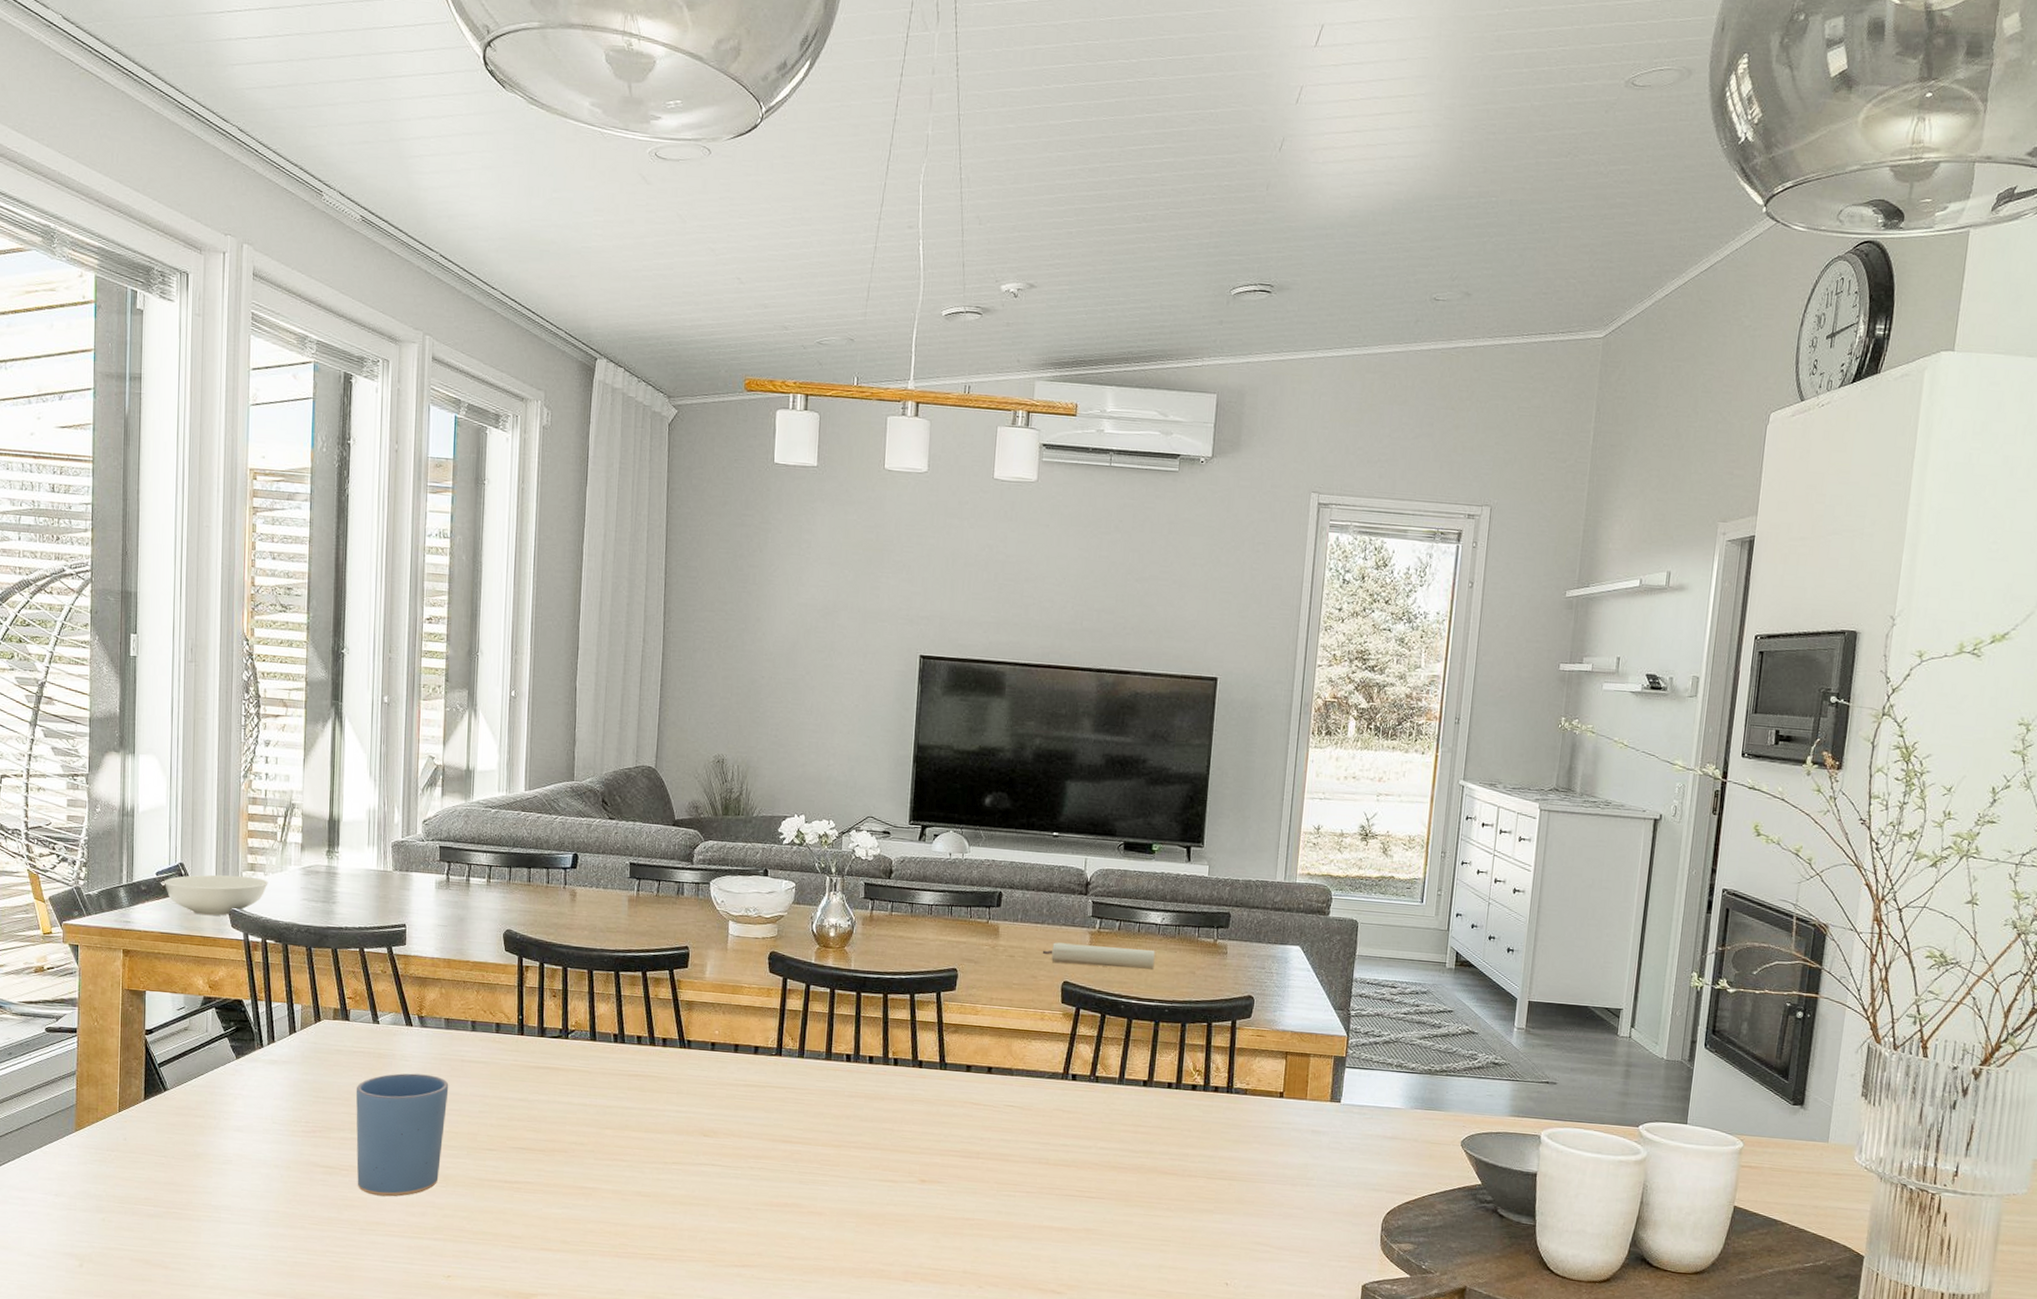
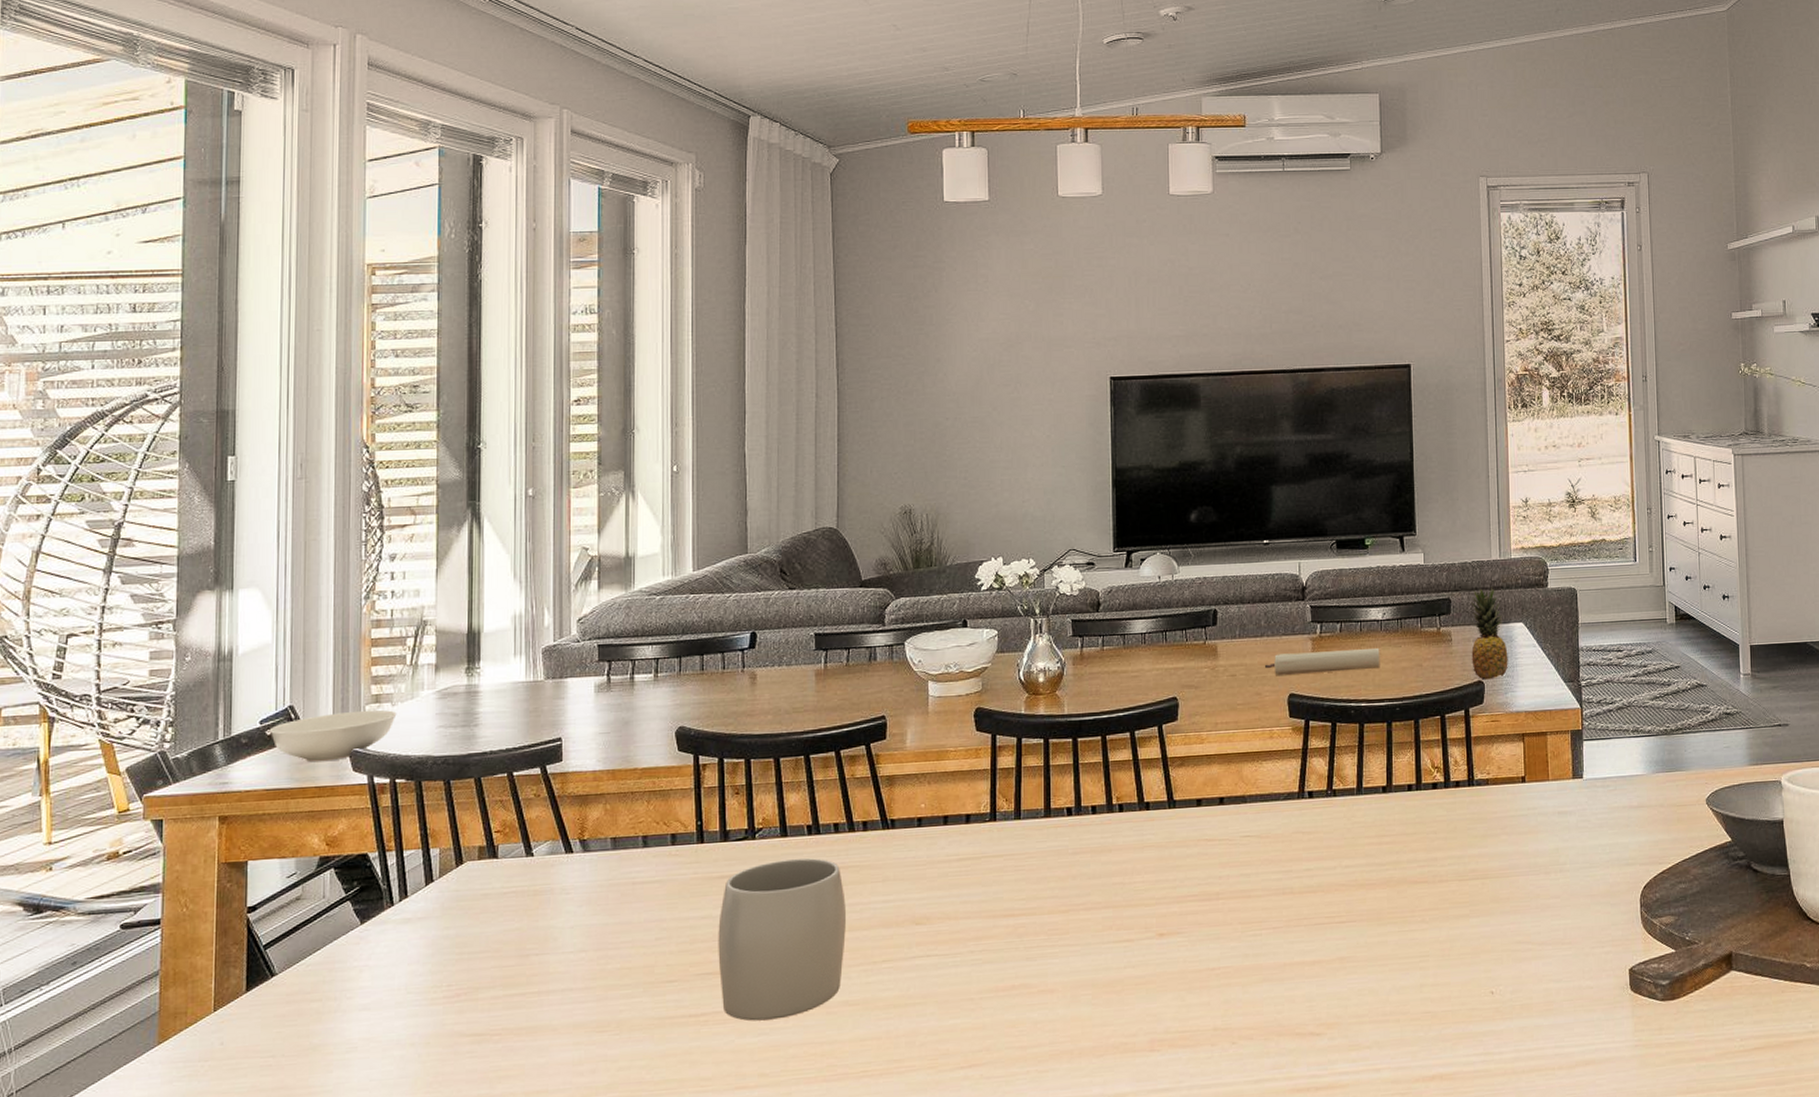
mug: present [355,1073,449,1197] -> none [507,905,619,1059]
mug: none [531,1060,644,1198] -> present [718,858,846,1021]
fruit: none [1244,907,1281,996] -> present [1471,587,1508,680]

